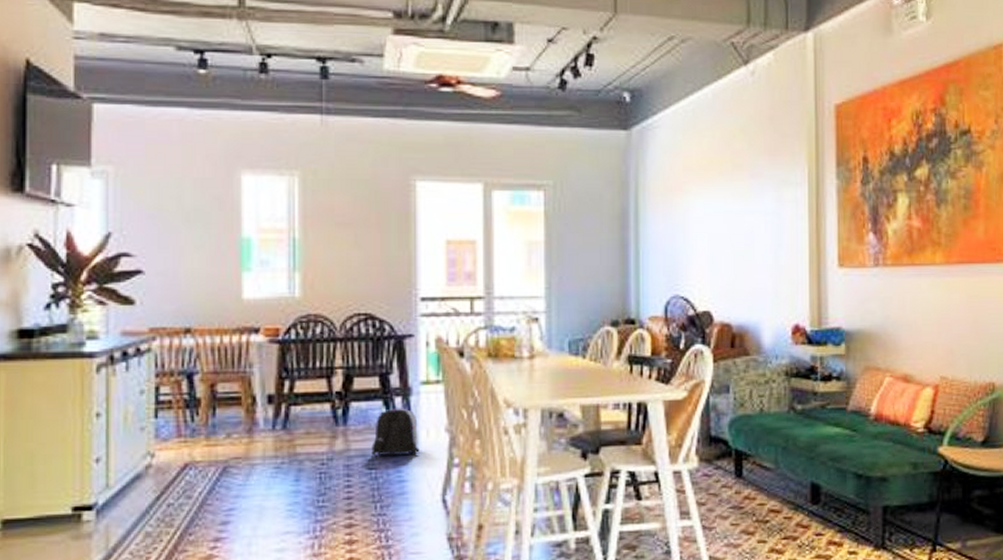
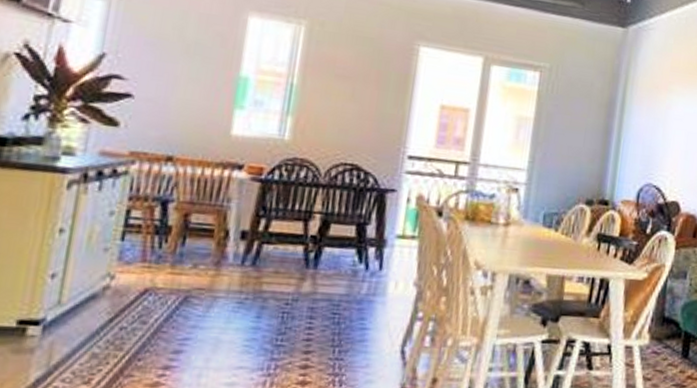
backpack: present [371,408,420,456] -> none [337,257,388,304]

